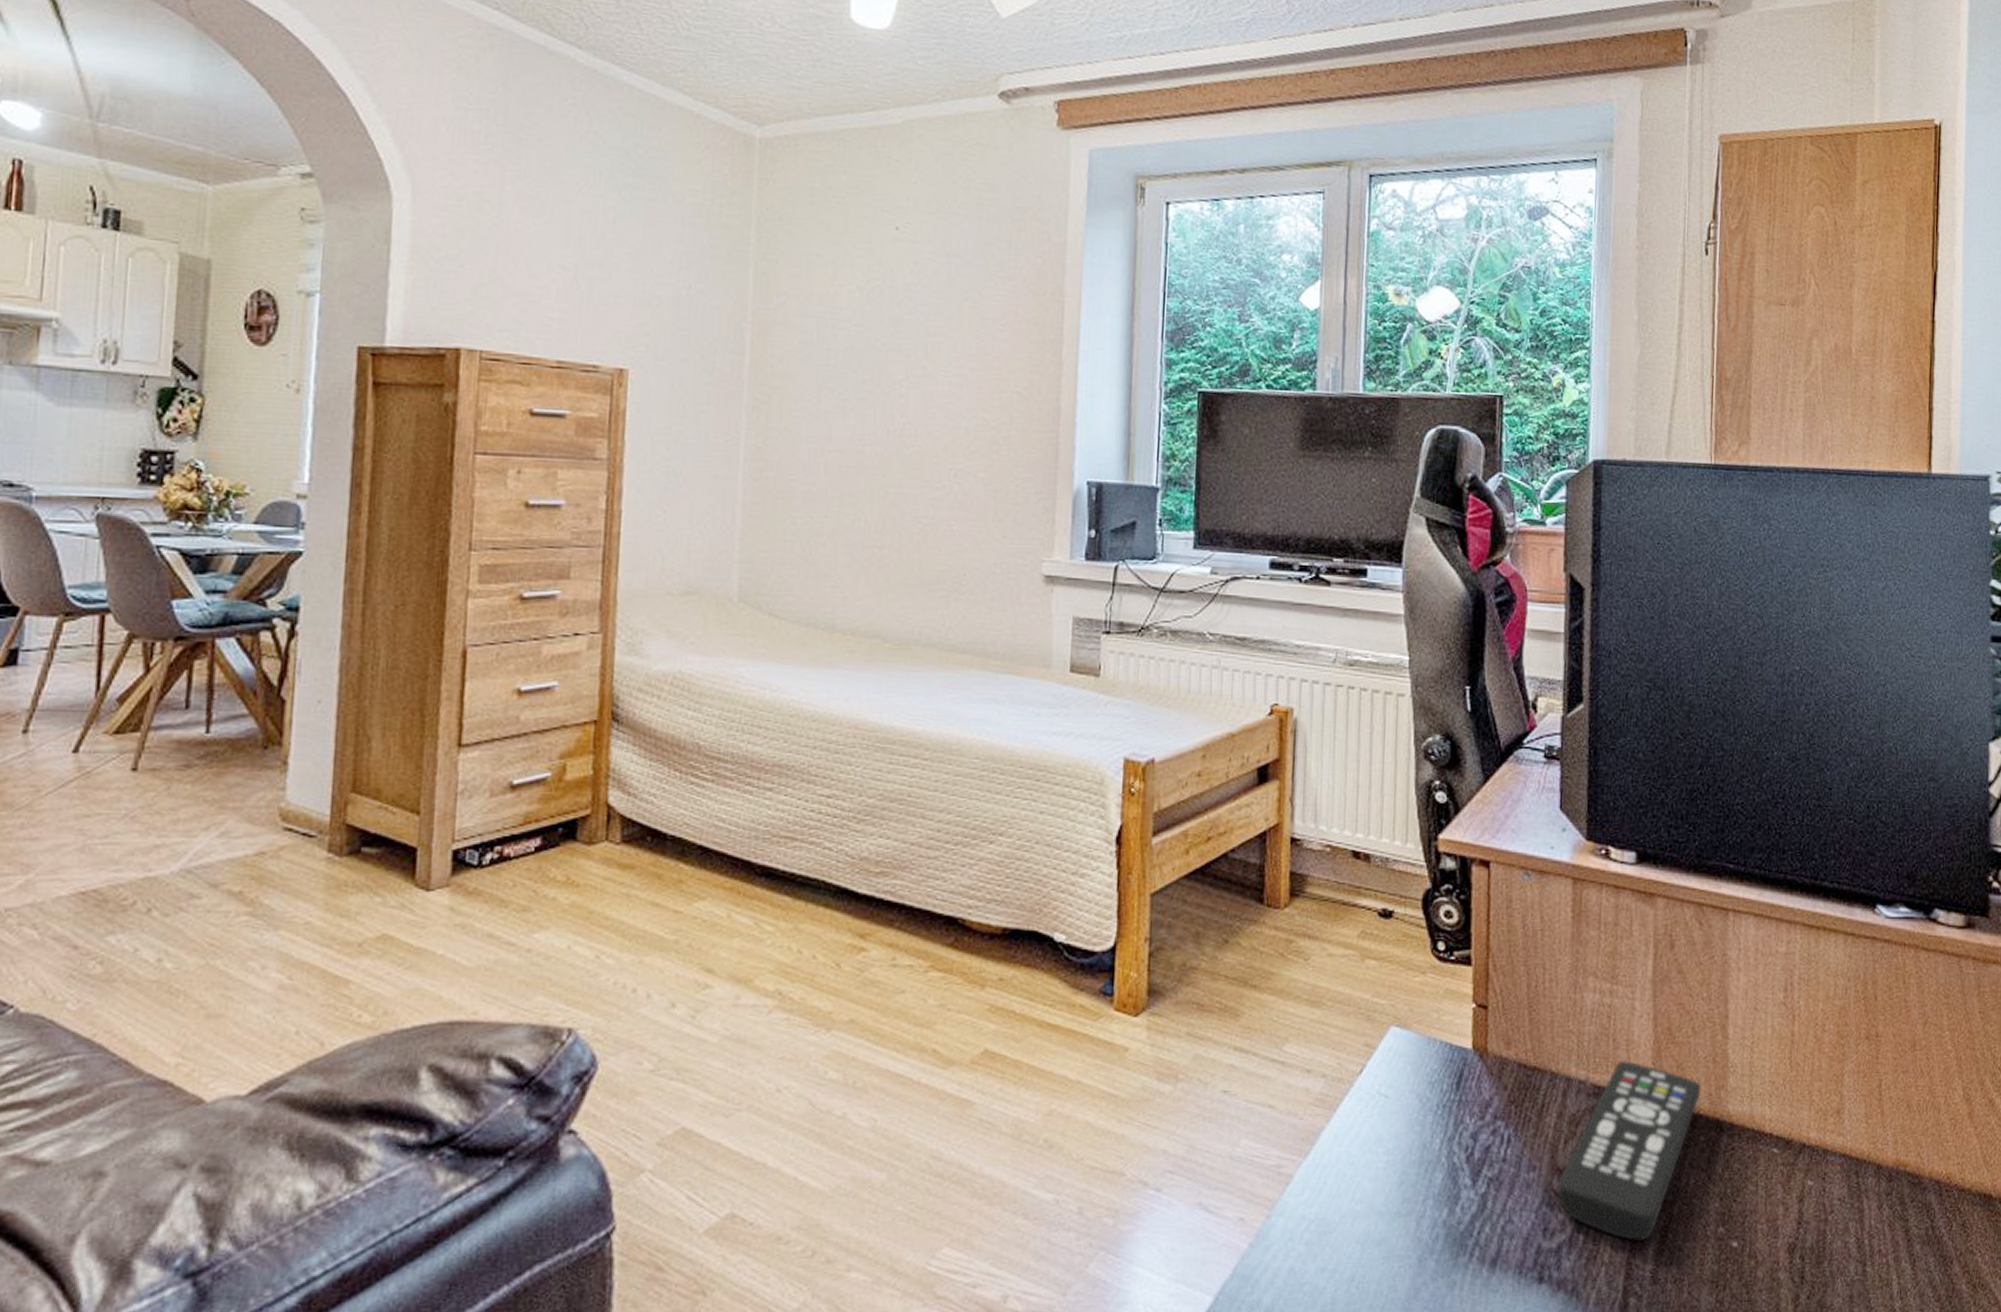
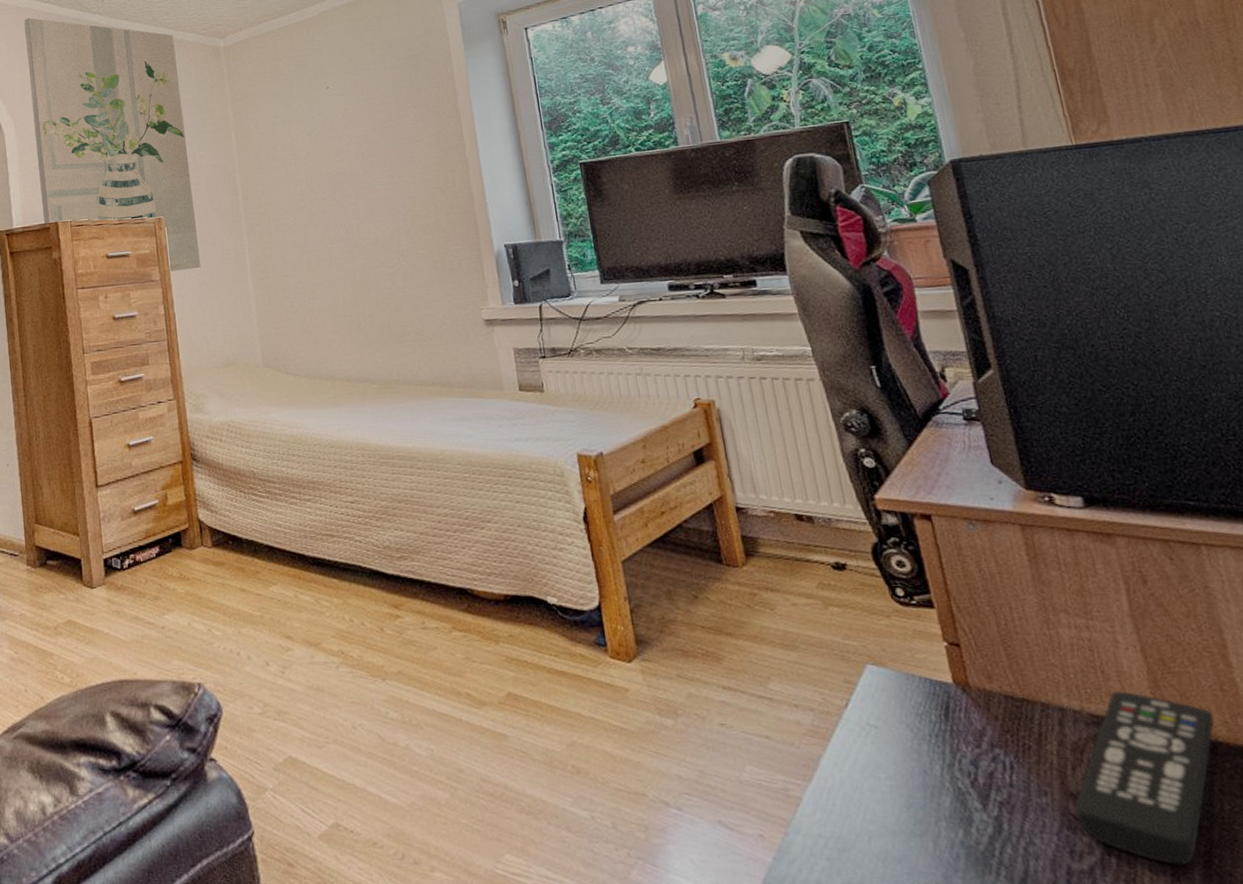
wall art: none [436,26,688,451] -> present [23,17,201,271]

